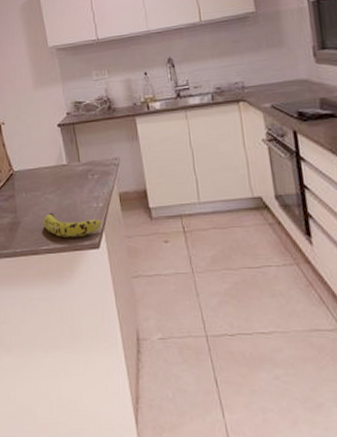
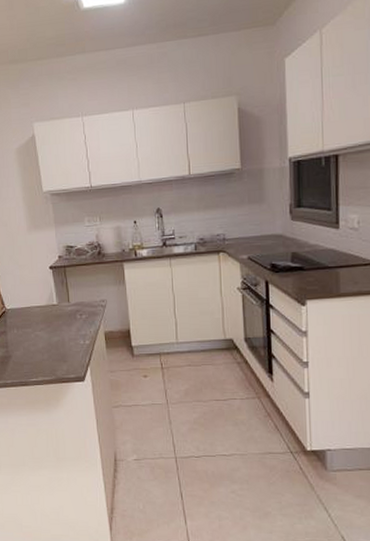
fruit: present [43,212,102,237] -> none [33,348,88,371]

